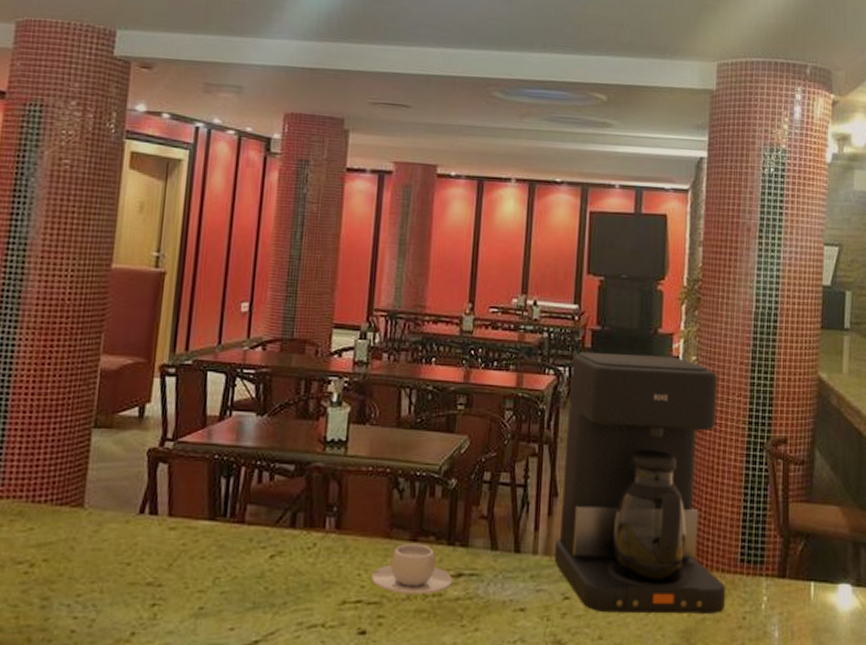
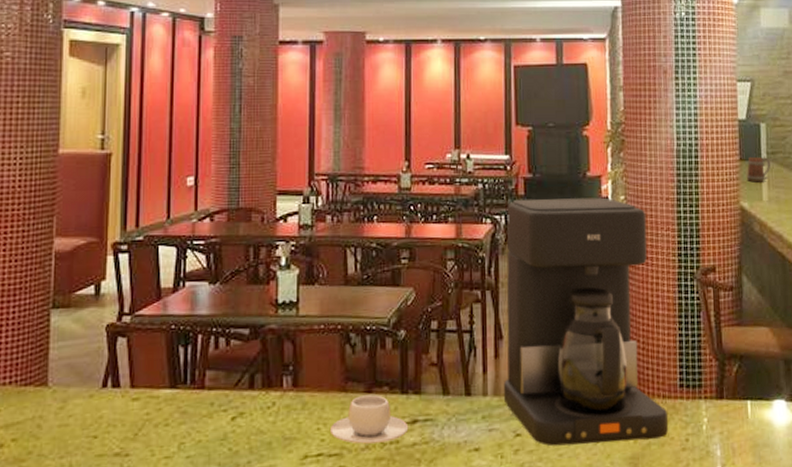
beer mug: none [828,325,853,353] -> present [747,156,770,183]

